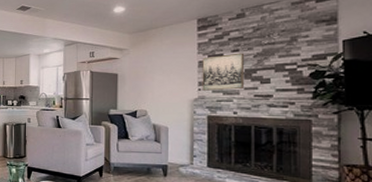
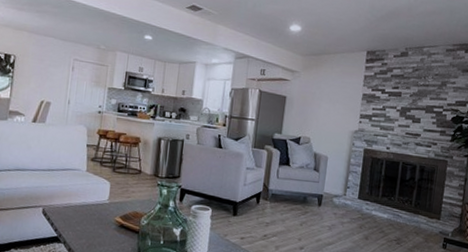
wall art: present [202,53,245,91] -> none [362,90,403,126]

